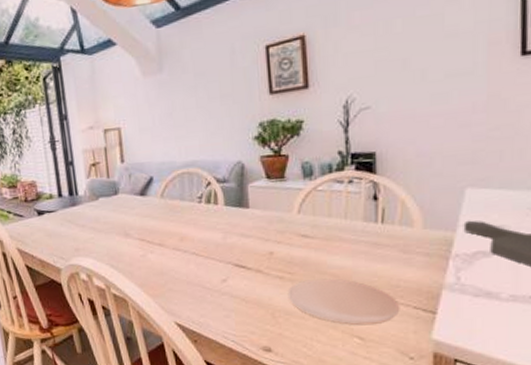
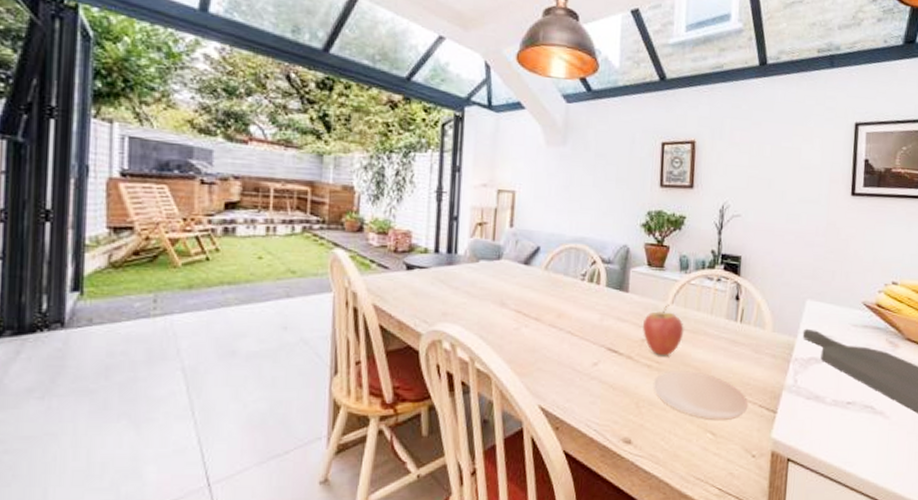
fruit: none [269,215,316,266] -> present [643,305,684,356]

